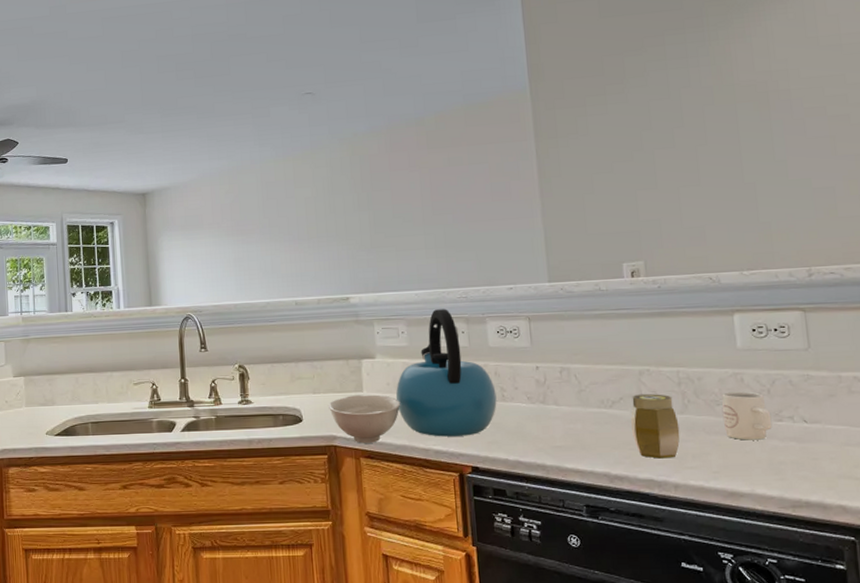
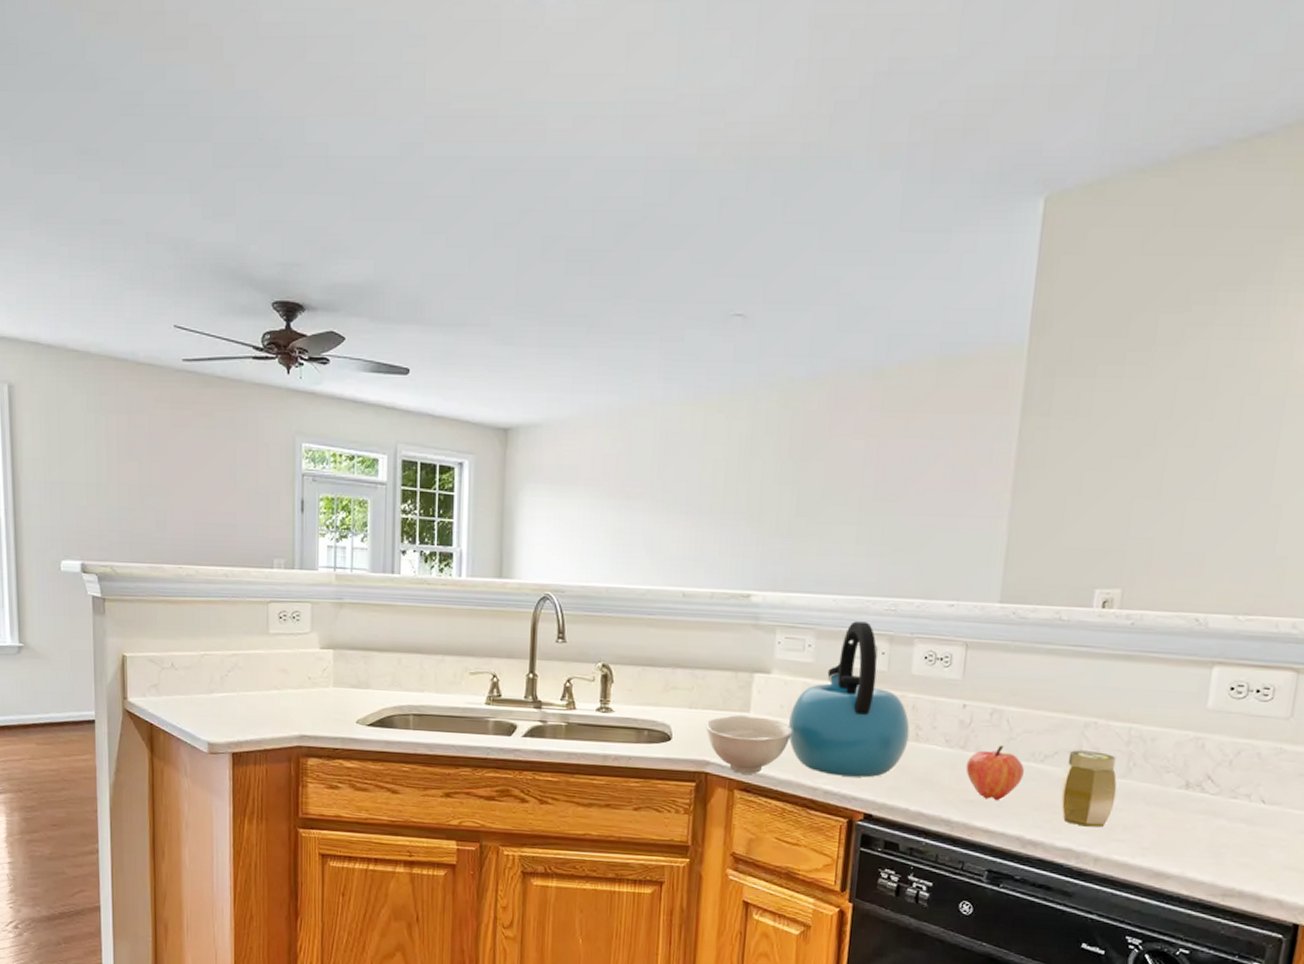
fruit: none [548,397,598,445] -> present [965,745,1024,801]
mug: present [721,391,773,440] -> none [1168,758,1227,818]

